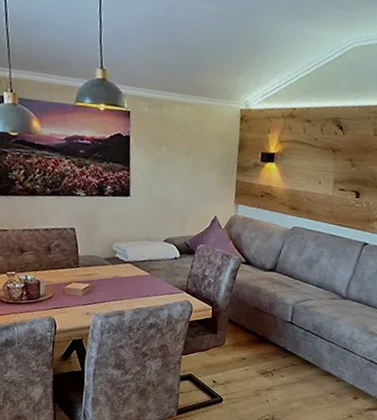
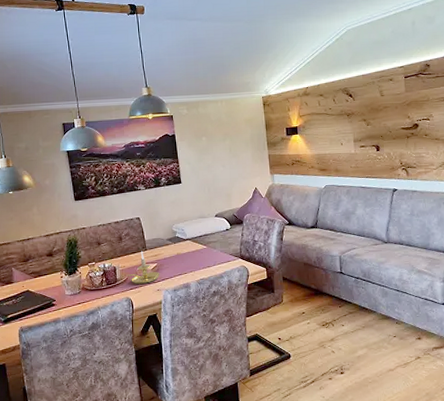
candle holder: none [52,267,92,305] -> present [127,251,160,284]

